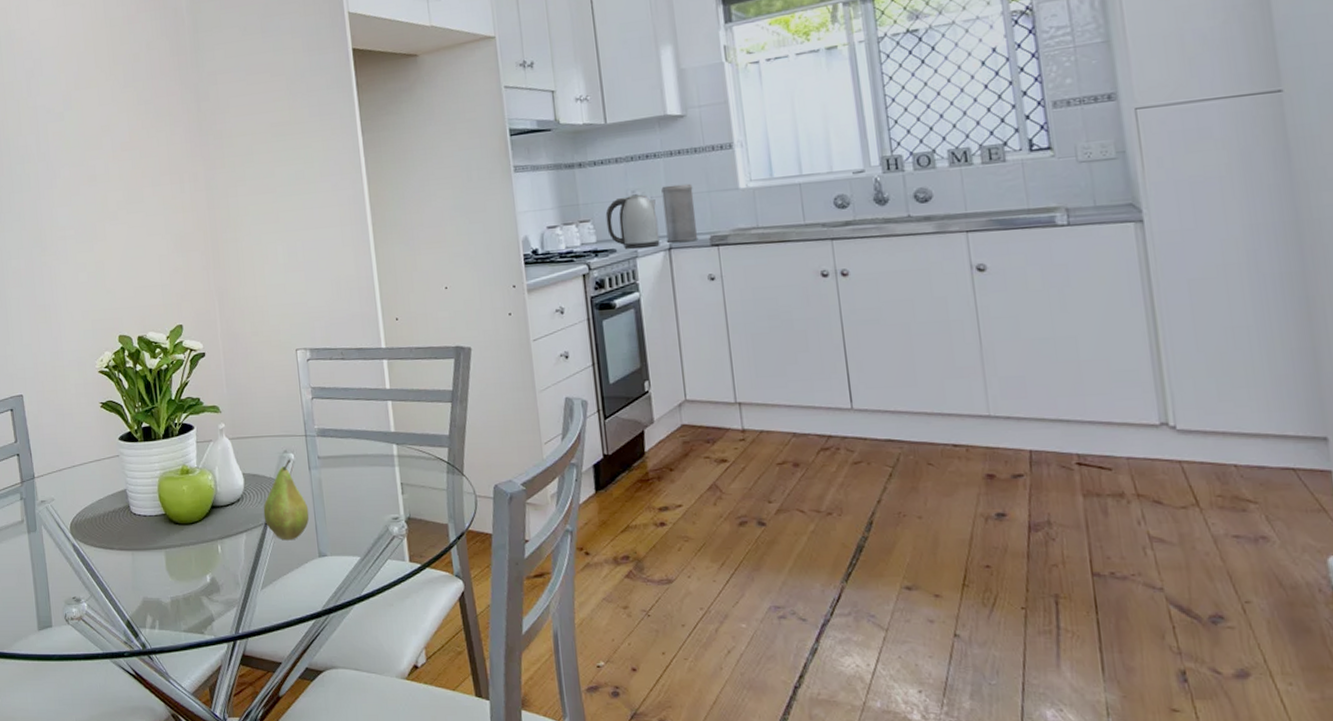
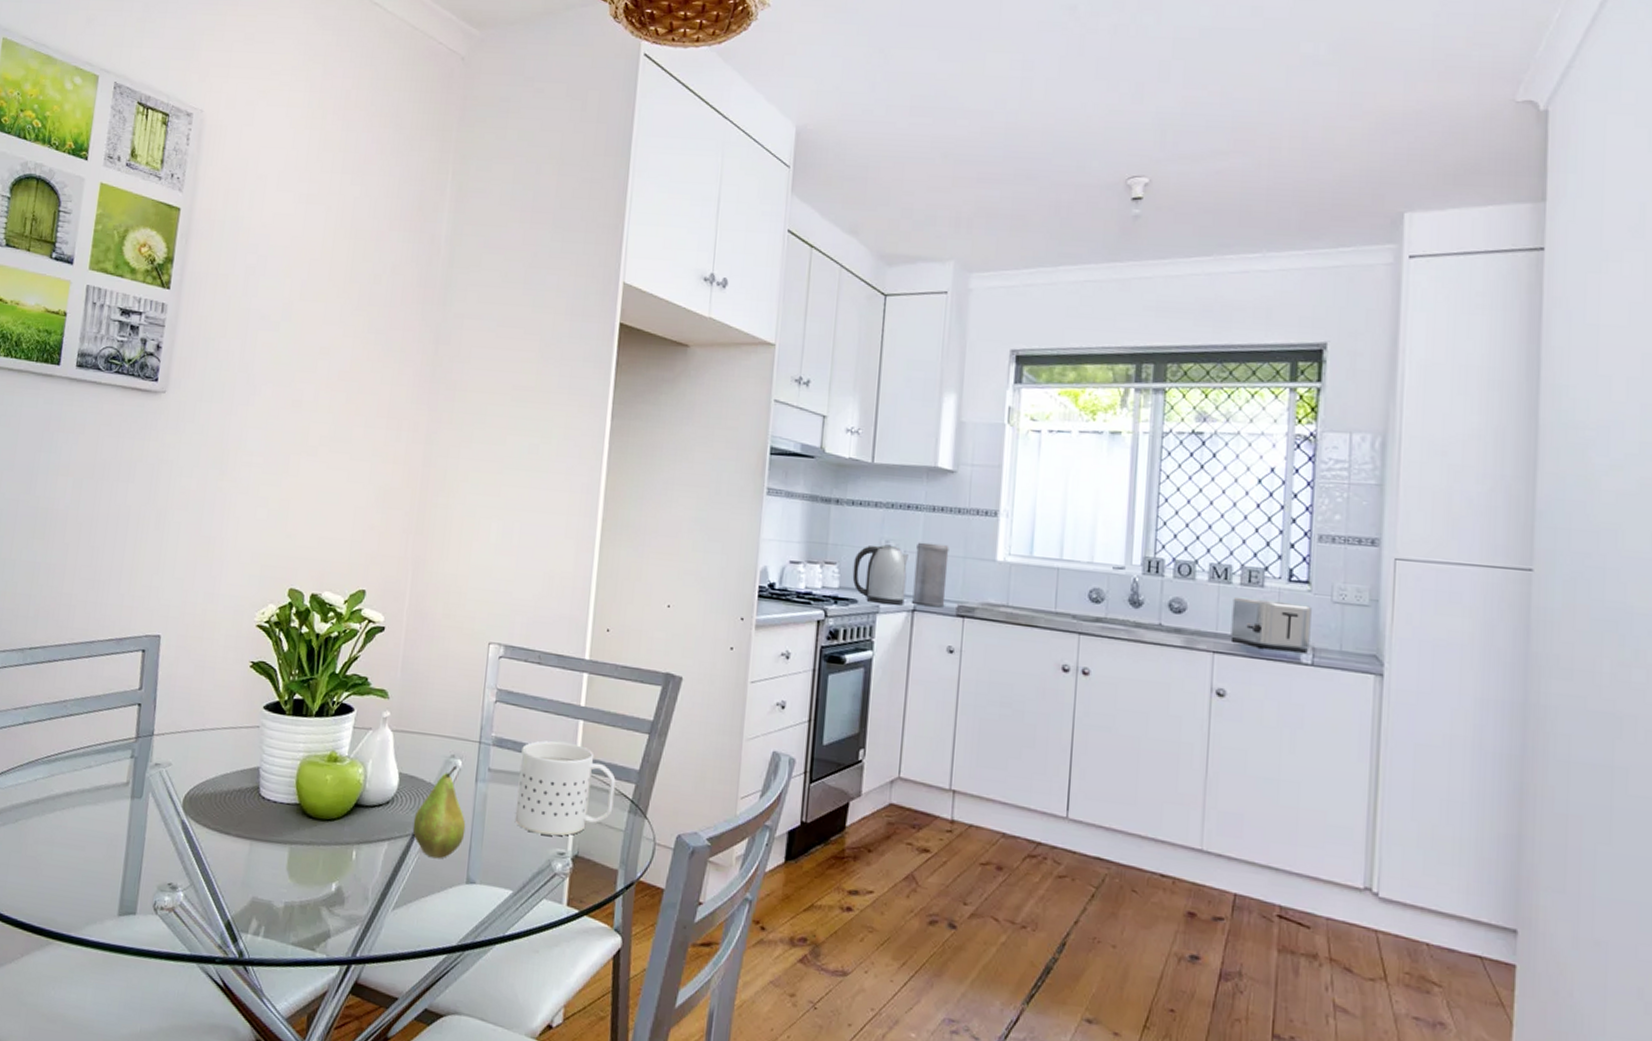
mug: none [343,422,433,505] -> present [515,741,616,836]
toaster: none [977,170,1063,221] -> present [1230,596,1312,655]

